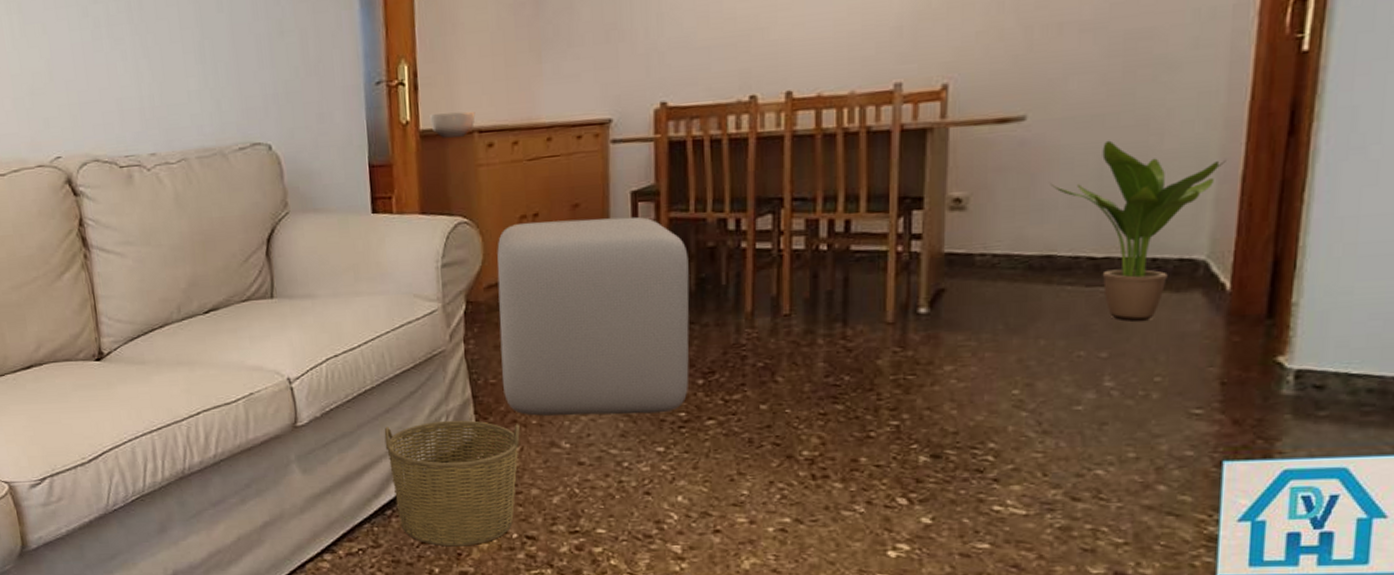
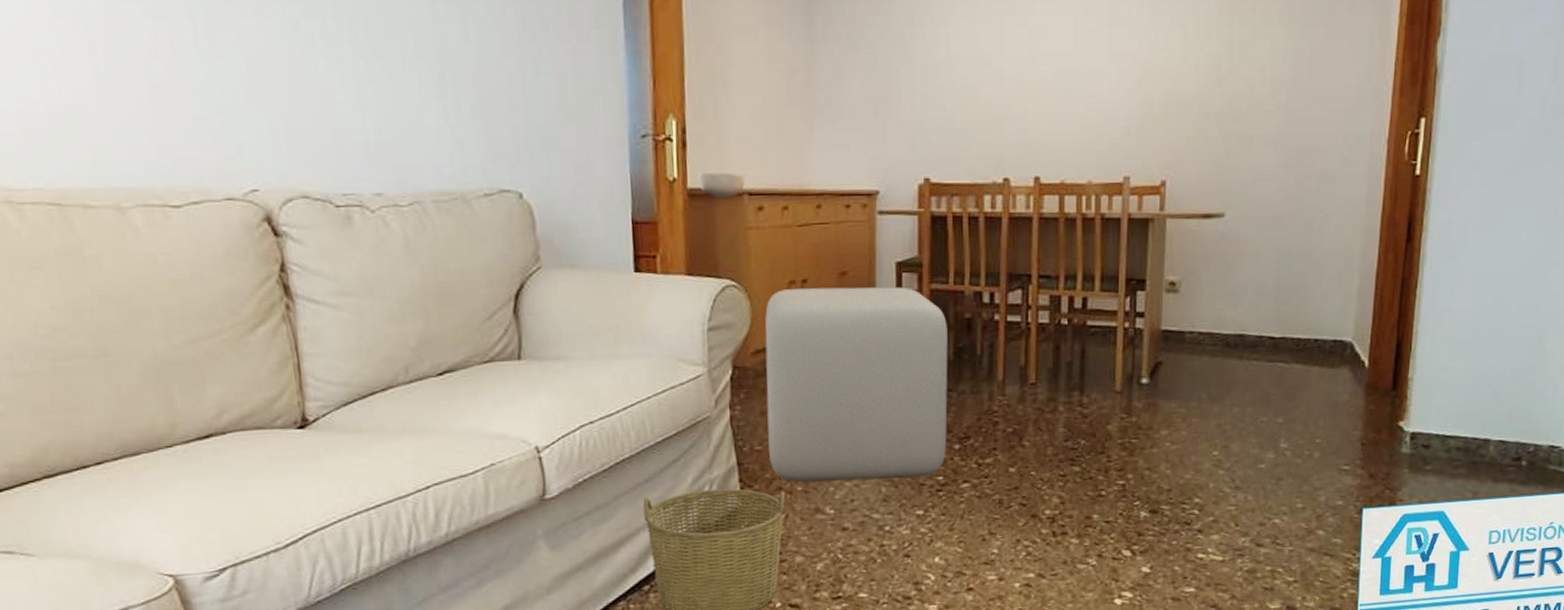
potted plant: present [1050,140,1226,322] -> none [1242,238,1365,393]

